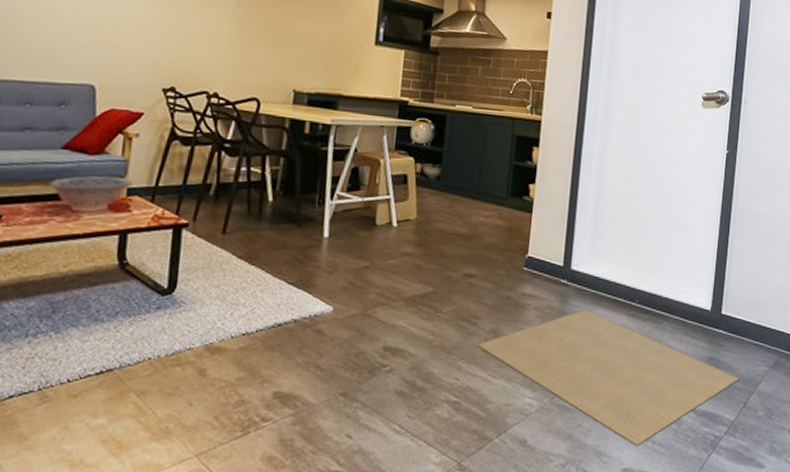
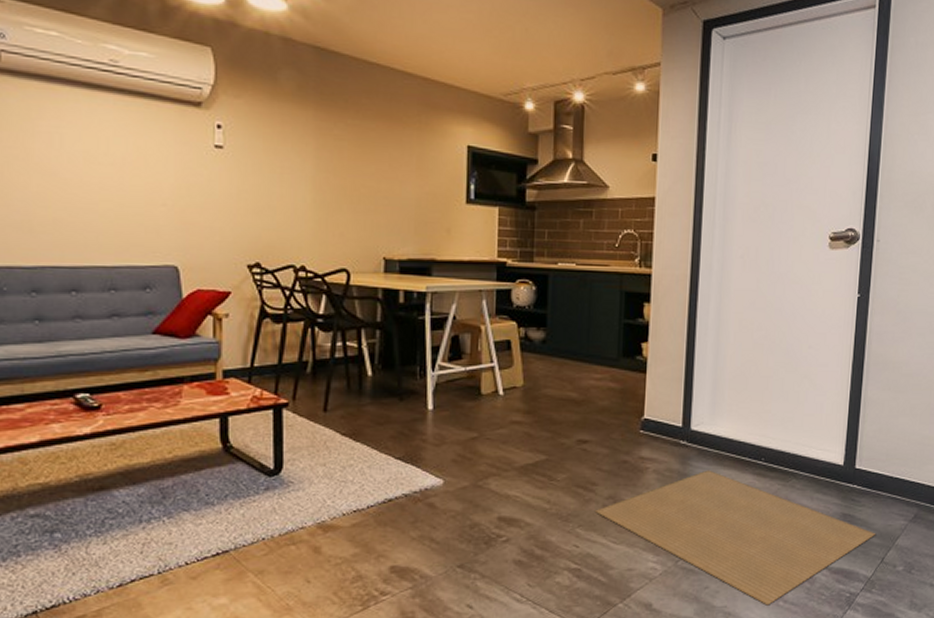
decorative bowl: present [48,175,133,213] -> none [143,359,227,397]

